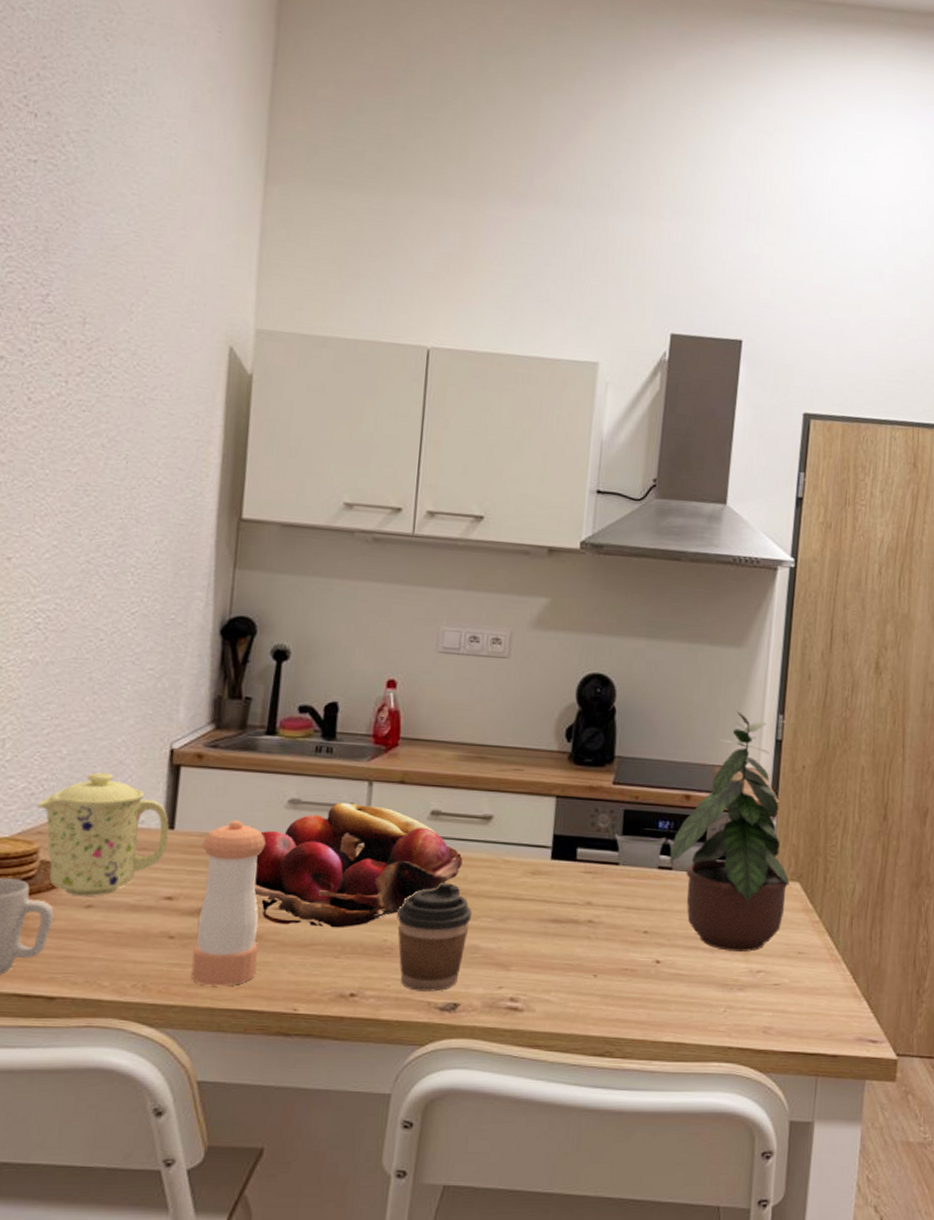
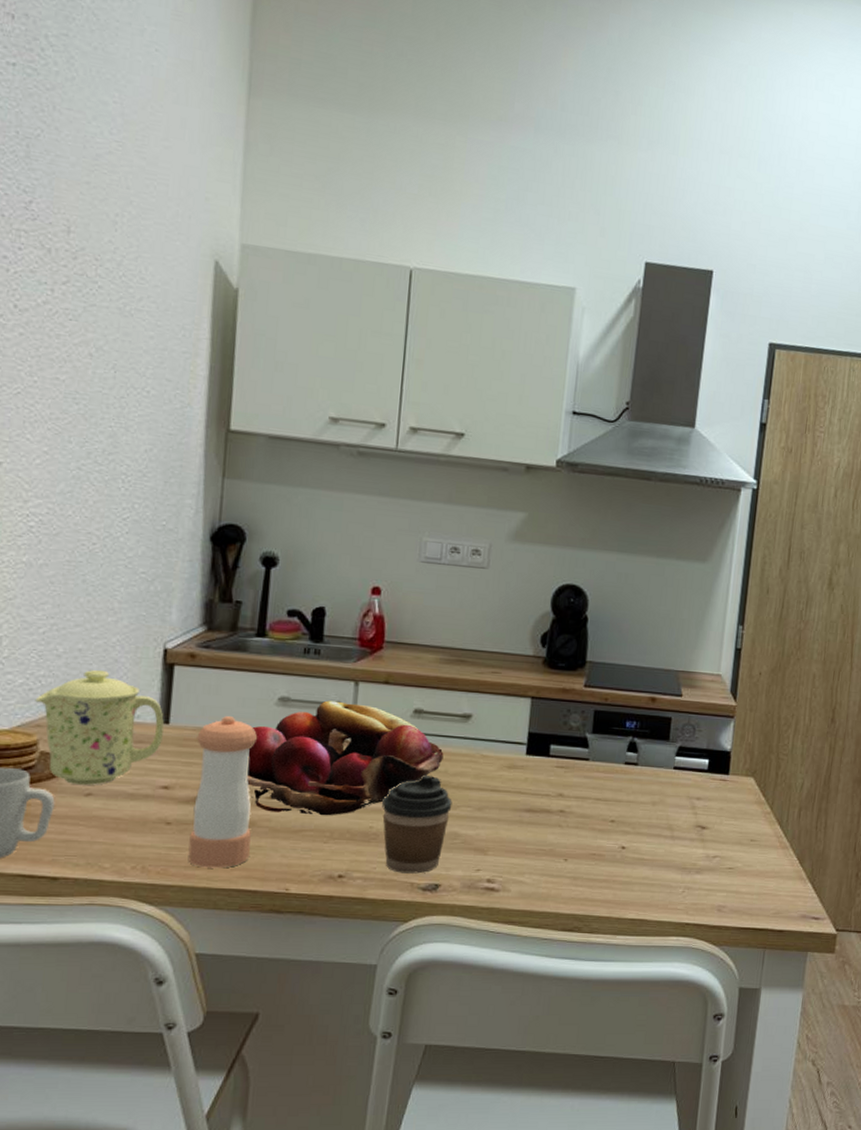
potted plant: present [668,711,792,952] -> none [634,621,747,839]

